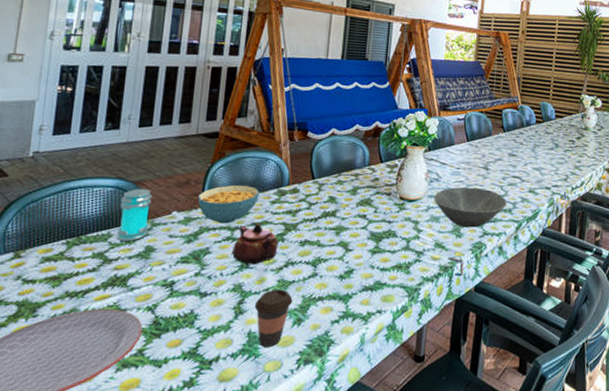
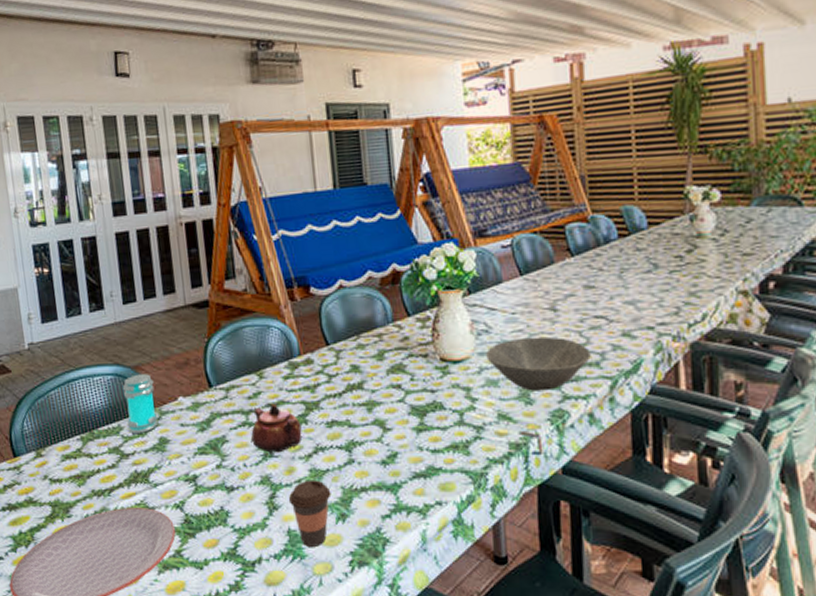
cereal bowl: present [197,185,260,224] -> none [201,359,269,407]

